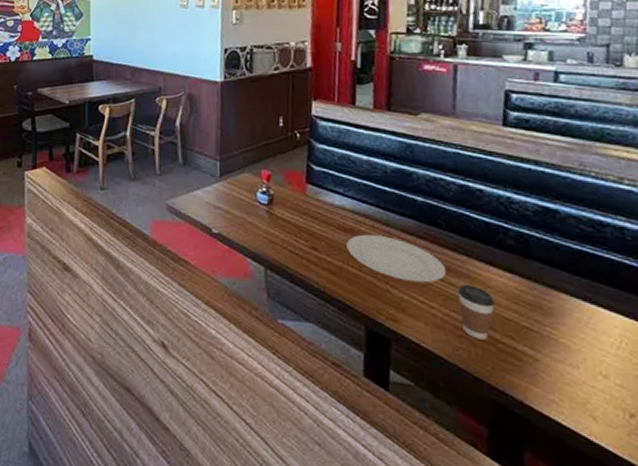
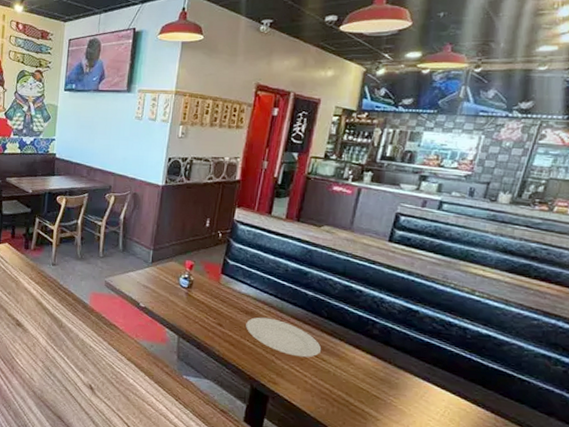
coffee cup: present [457,285,495,340] -> none [325,361,354,402]

